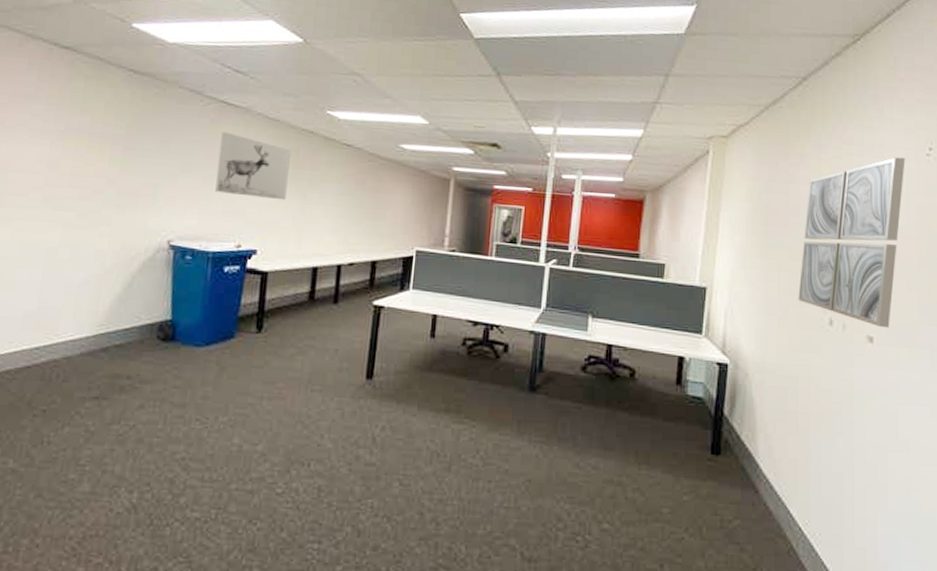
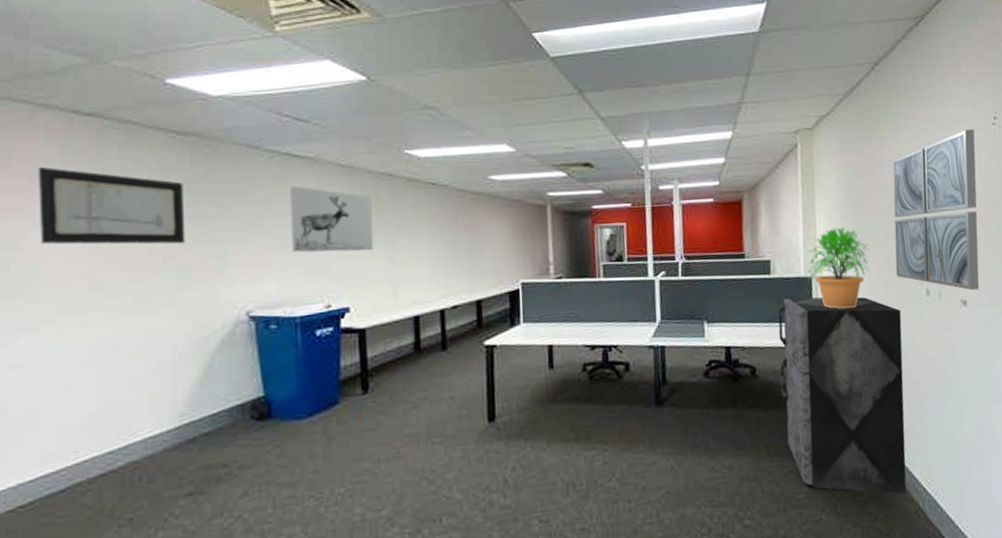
wall art: none [10,88,133,172] -> present [37,166,186,245]
storage cabinet: none [658,304,799,530] -> present [778,296,907,495]
potted plant: none [702,240,772,327] -> present [807,226,870,309]

